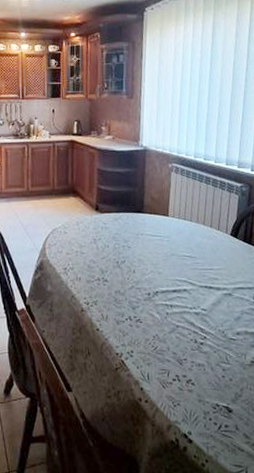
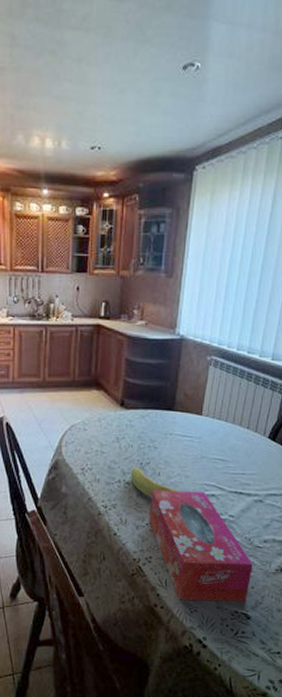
banana: none [108,265,154,294] -> present [130,466,179,497]
tissue box: none [127,286,229,395] -> present [148,490,253,602]

